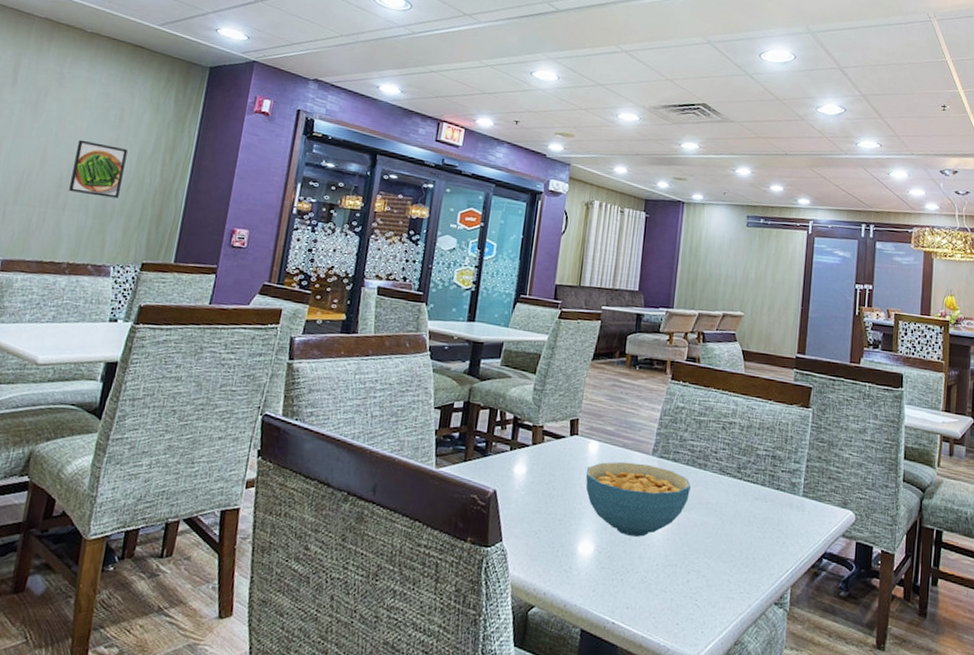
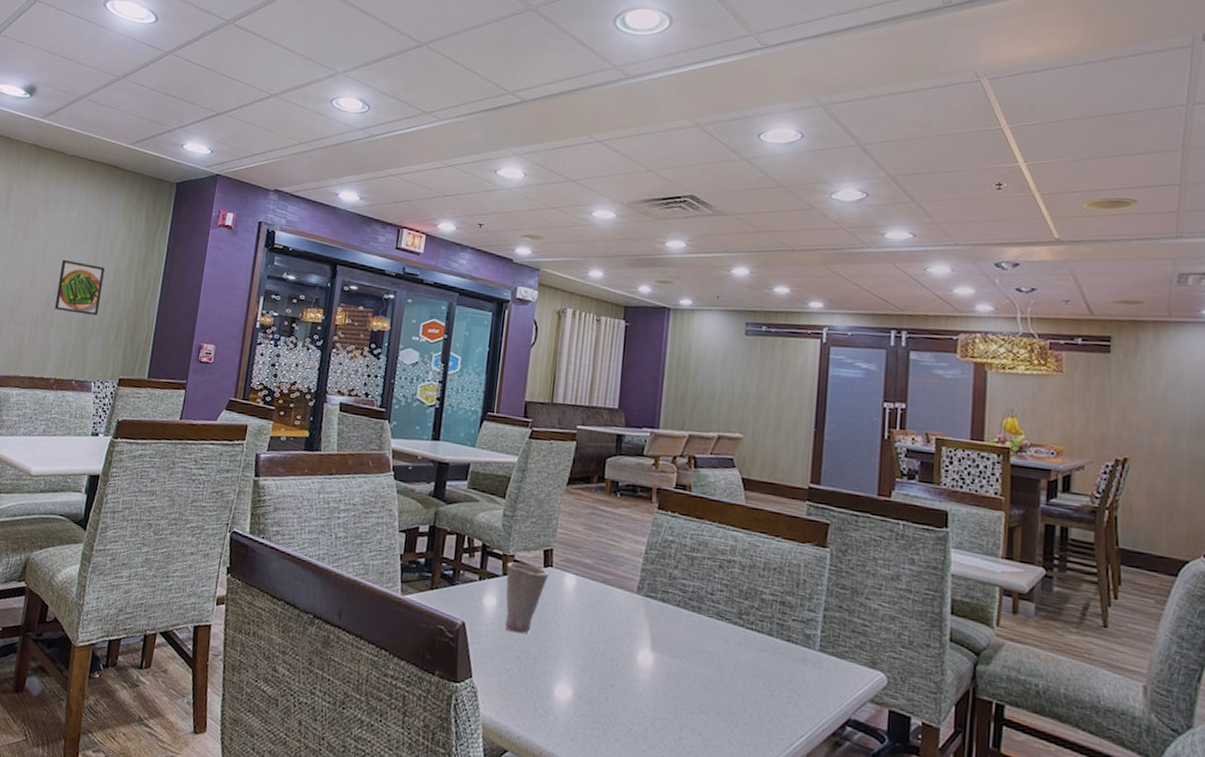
cup: none [534,431,575,498] -> present [505,561,549,634]
cereal bowl: present [585,461,691,537] -> none [561,598,682,684]

